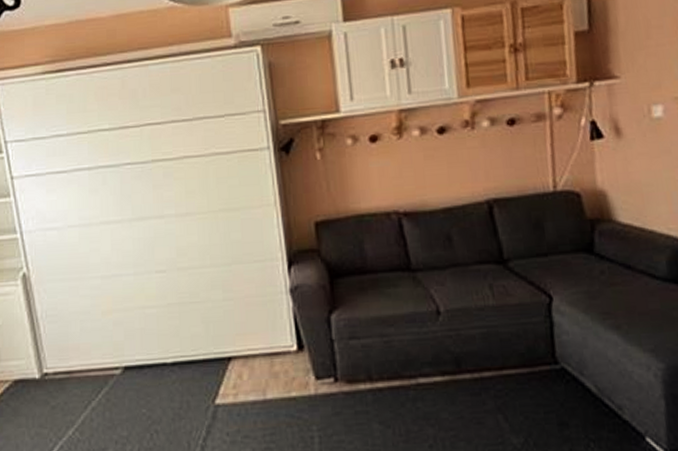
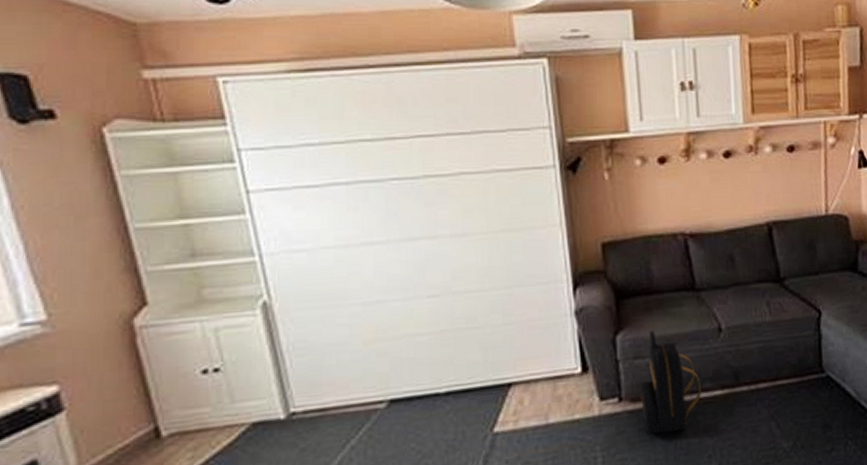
backpack: none [355,311,420,419] -> present [640,331,702,436]

